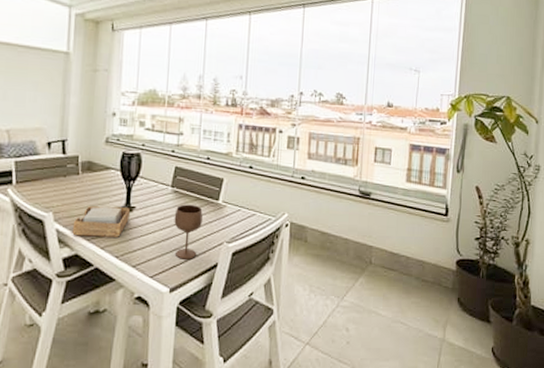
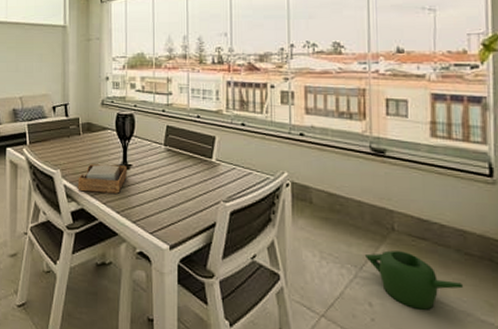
wine glass: present [174,204,204,259] -> none [169,162,198,218]
watering can: none [347,281,419,330] -> present [366,250,464,310]

